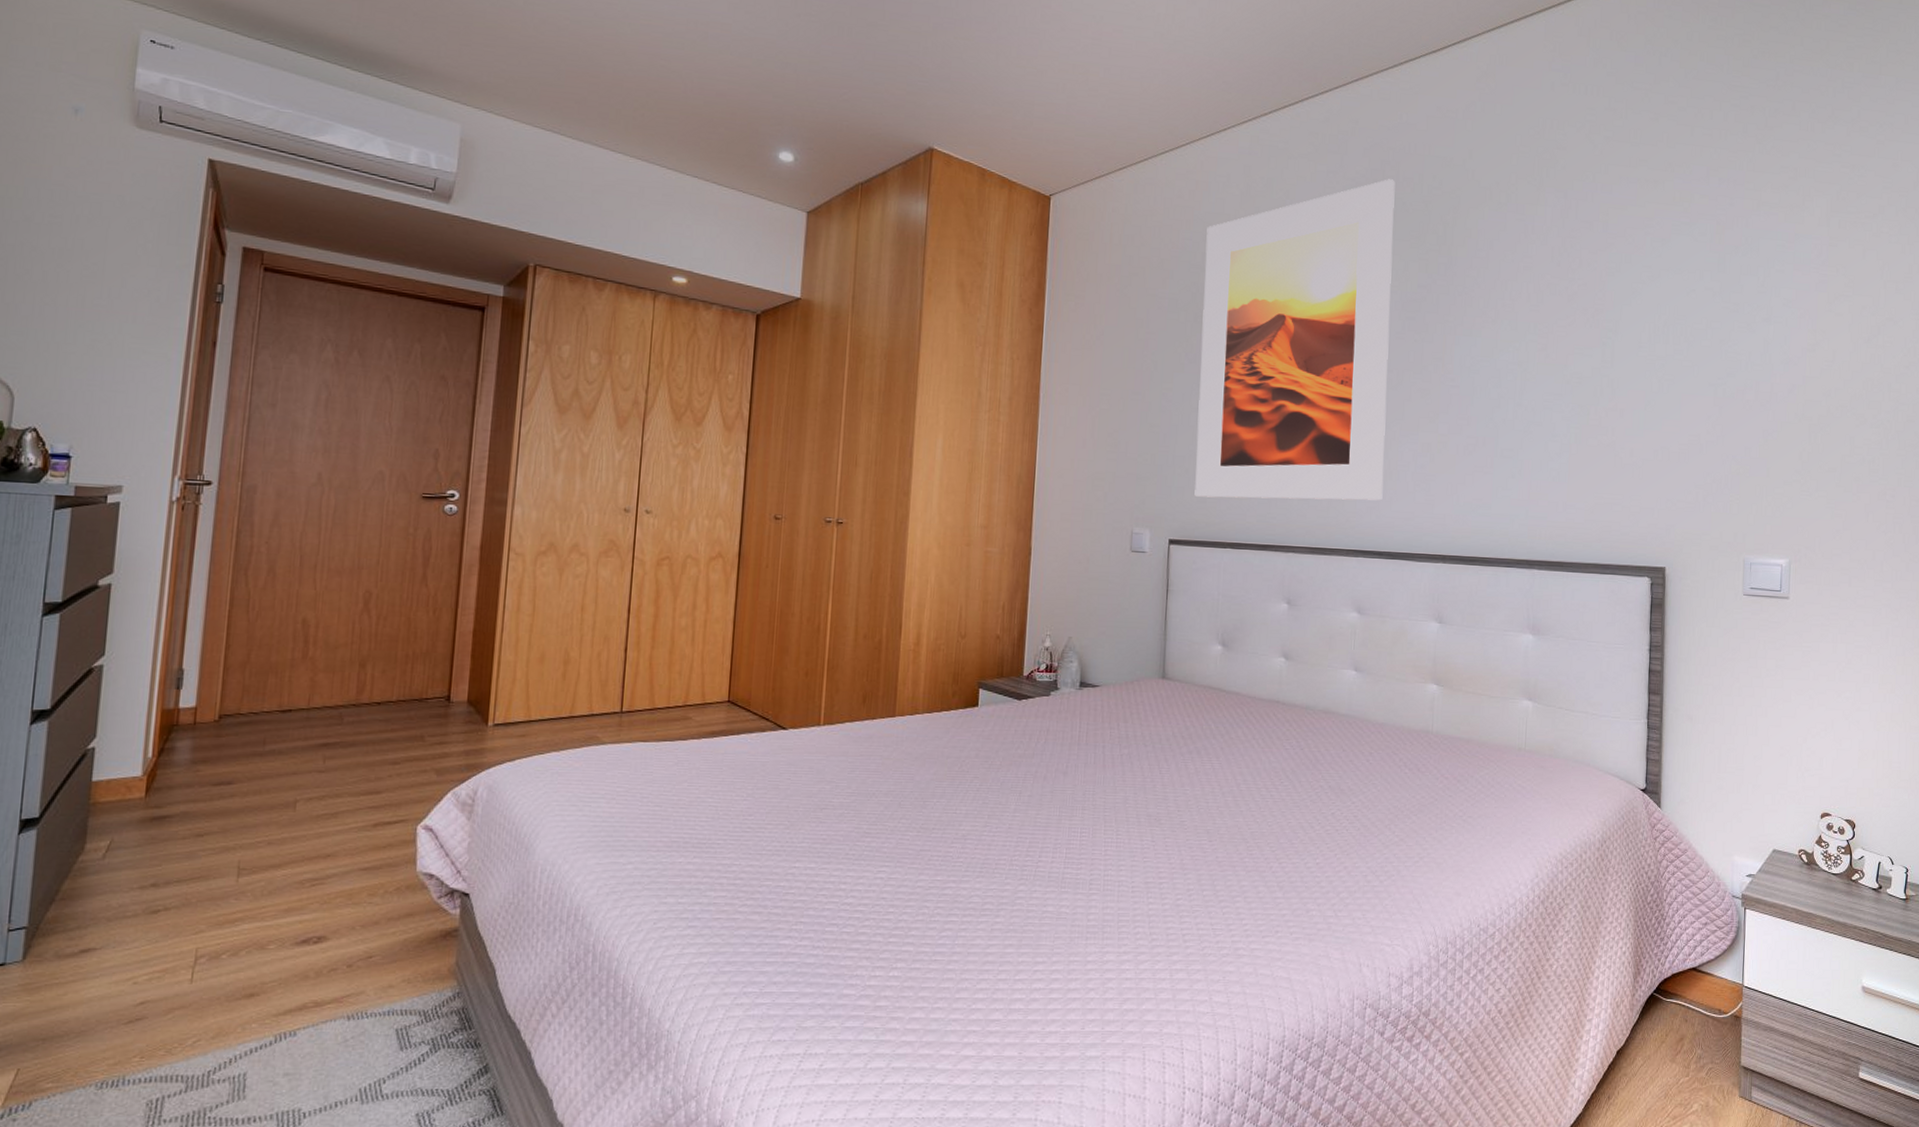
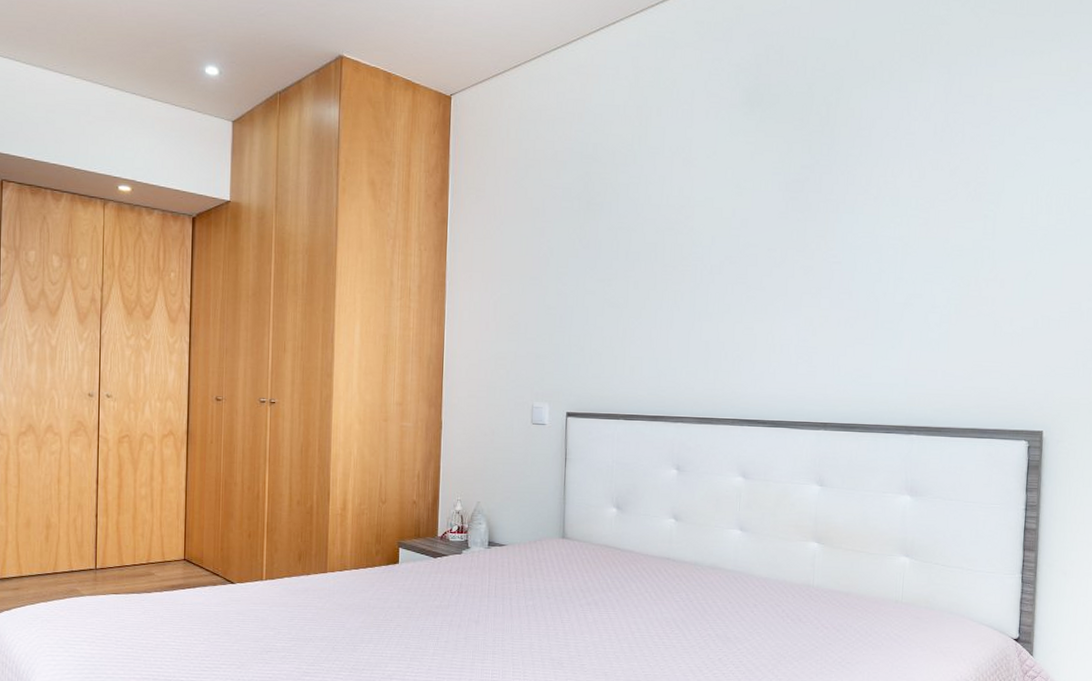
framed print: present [1194,179,1395,501] -> none [589,63,779,373]

